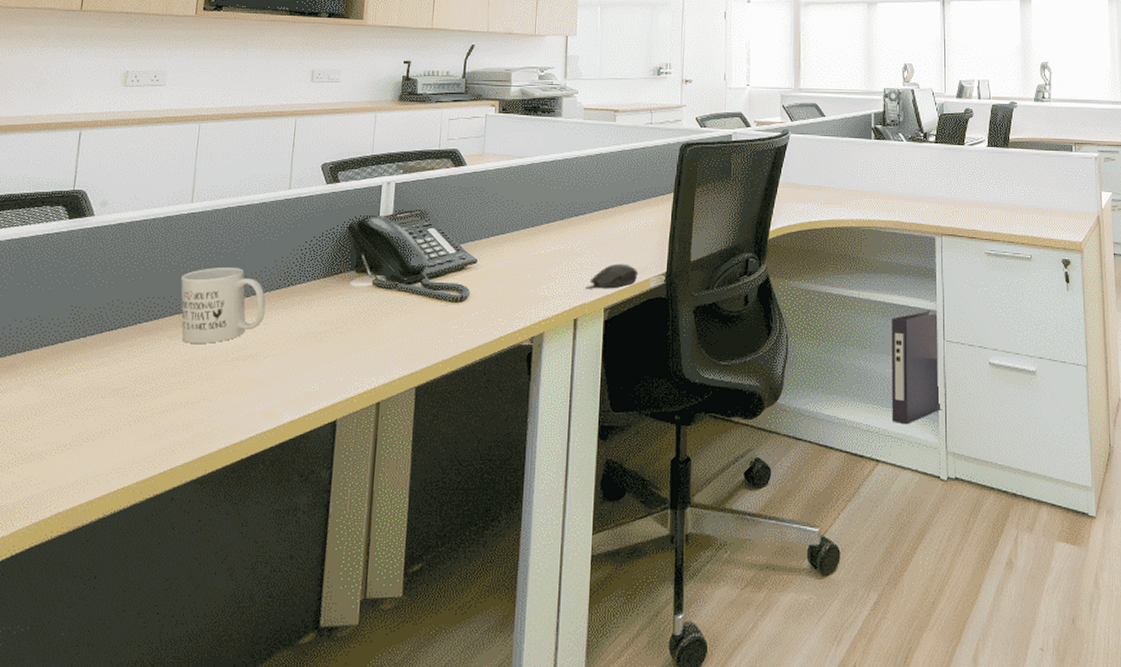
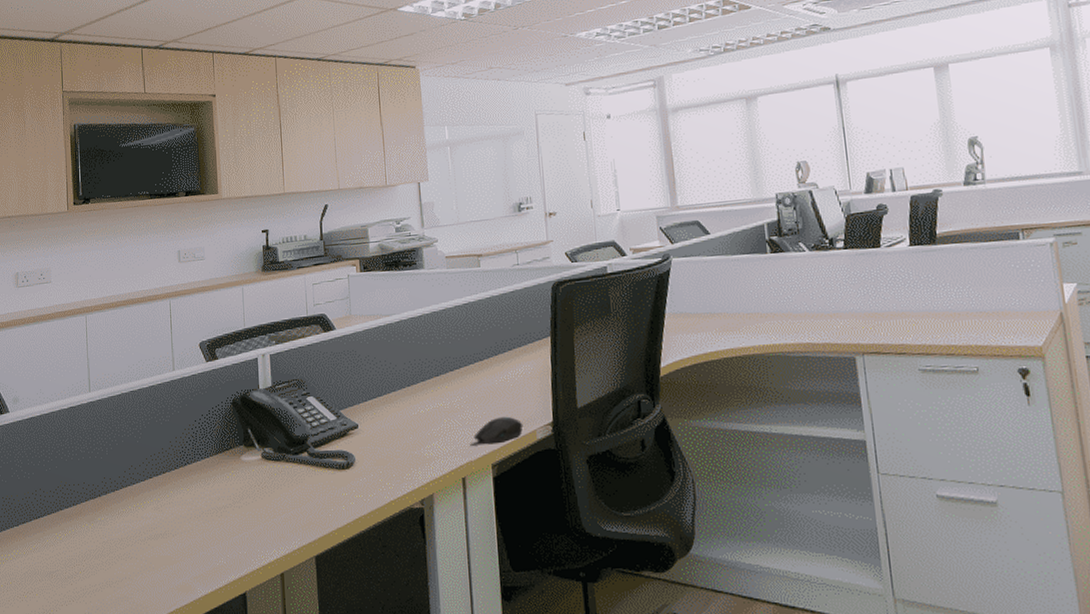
mug: present [180,268,266,343] -> none [90,451,168,526]
binder: present [891,310,941,425] -> none [812,441,883,571]

